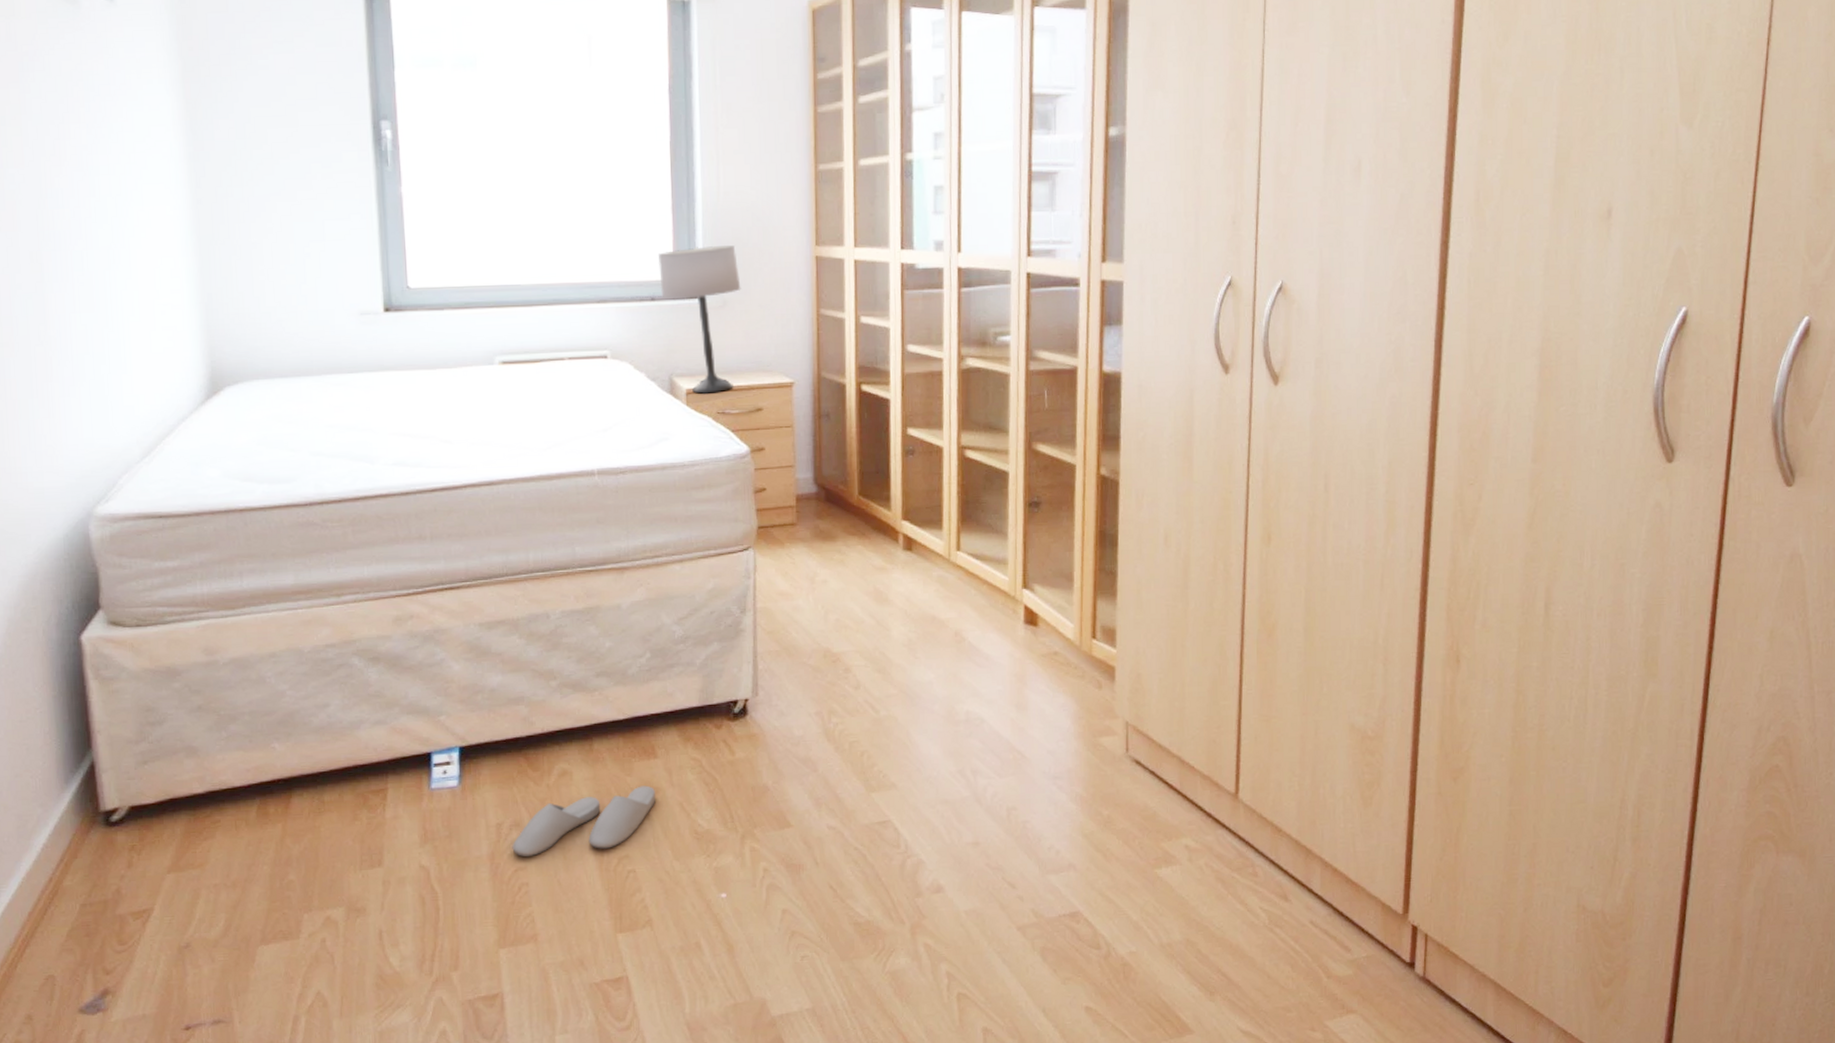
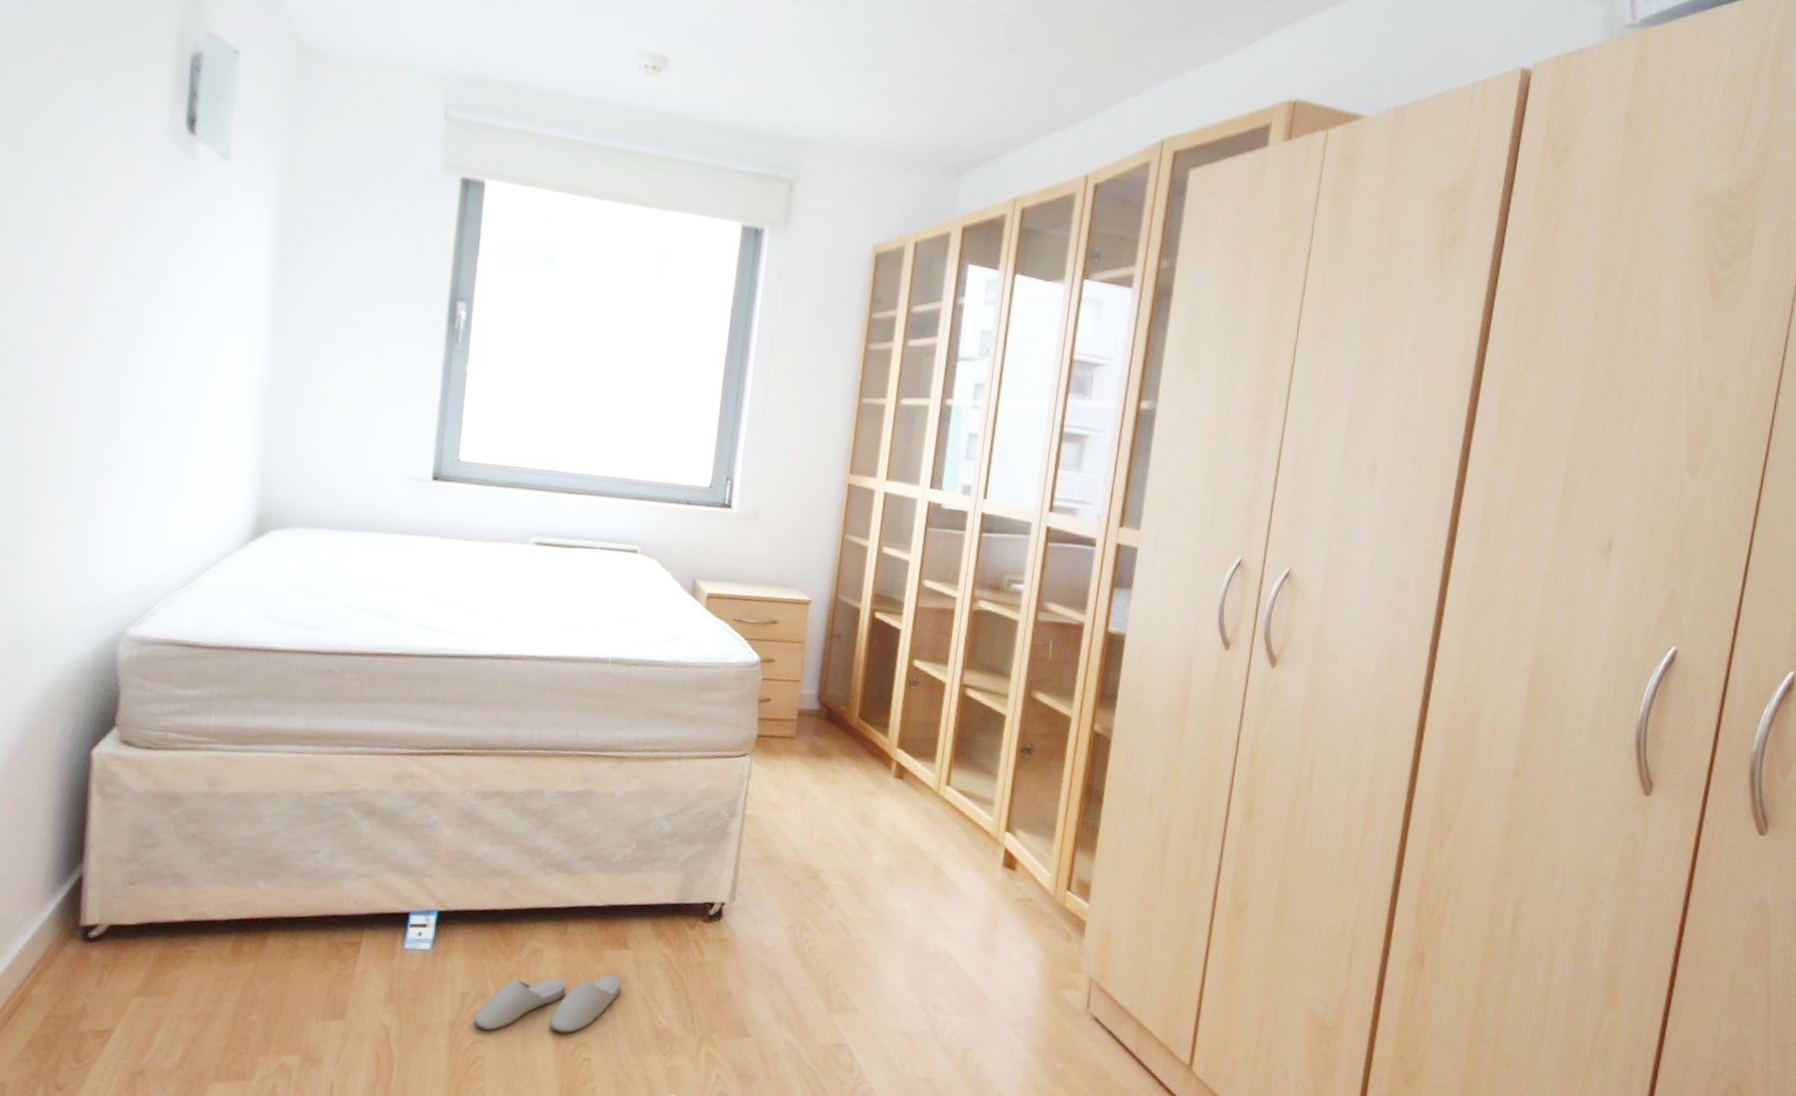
table lamp: present [657,245,741,395] -> none [696,459,774,601]

